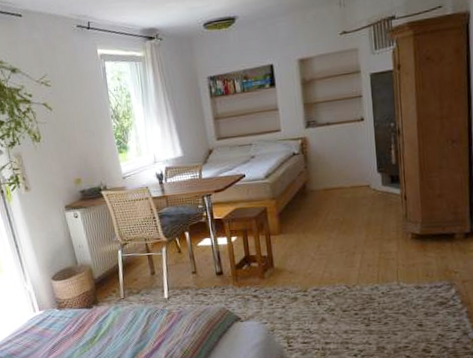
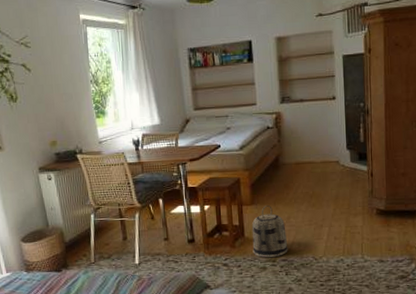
basket: none [280,234,320,288] -> present [251,205,288,258]

